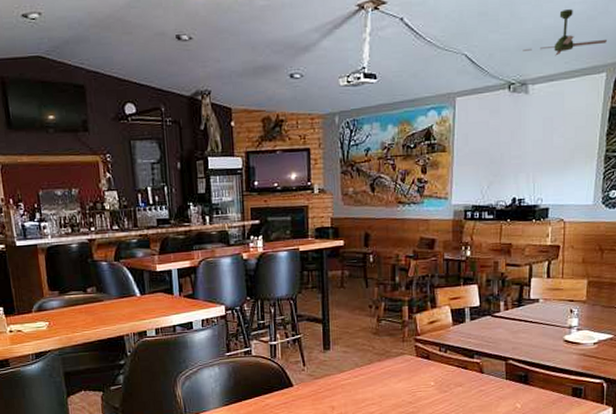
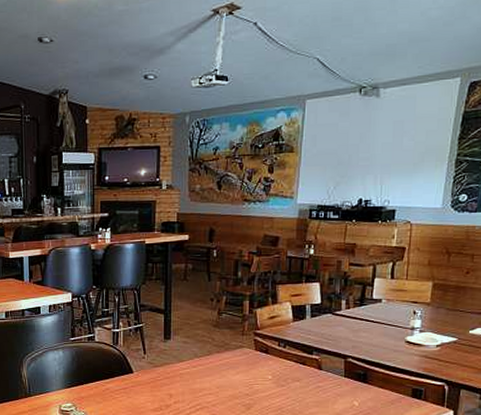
ceiling fan: present [522,9,607,56] -> none [375,15,463,61]

